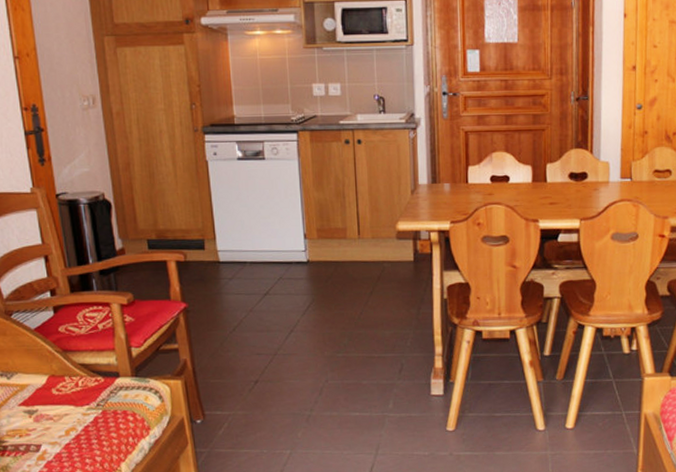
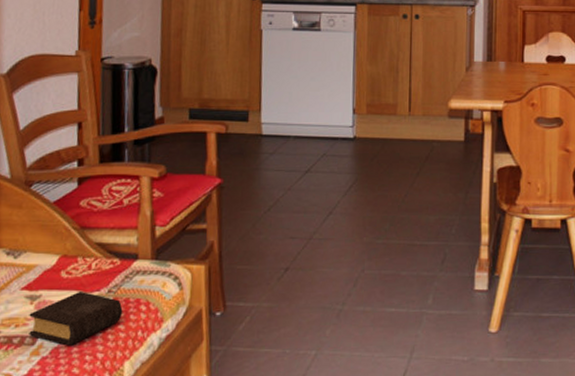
book: none [30,405,113,452] -> present [29,290,123,346]

